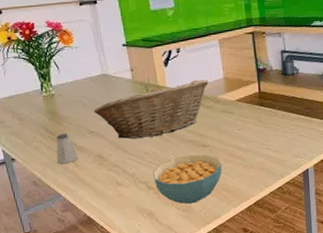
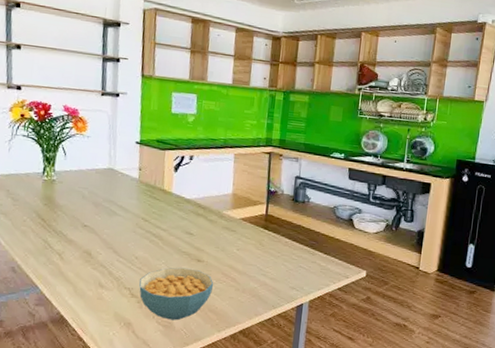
saltshaker: present [56,133,78,165] -> none [42,222,65,255]
fruit basket: present [93,79,209,139] -> none [92,188,217,242]

